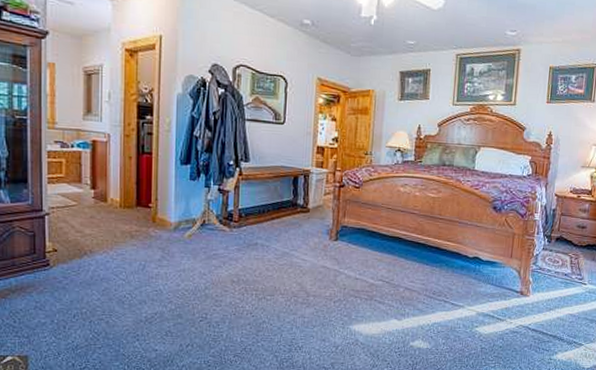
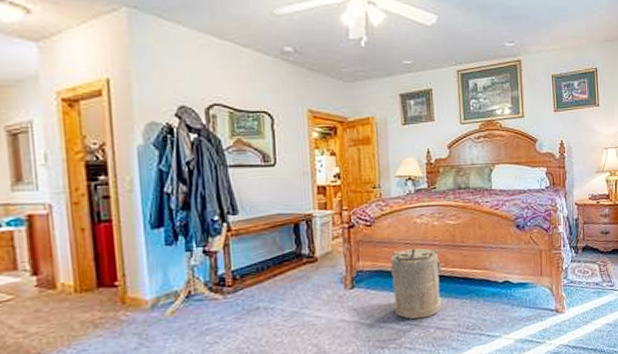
laundry hamper: none [370,213,422,278] -> present [390,248,445,320]

